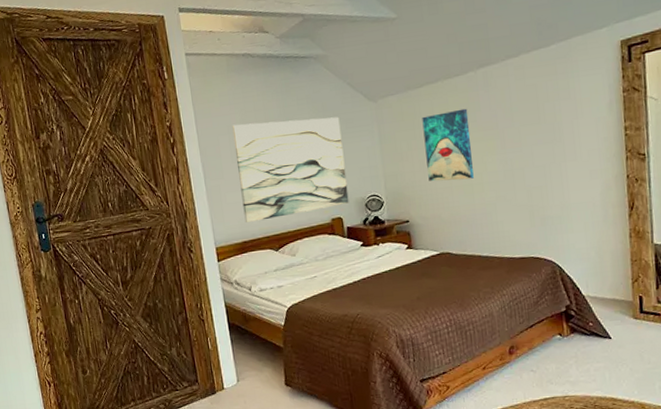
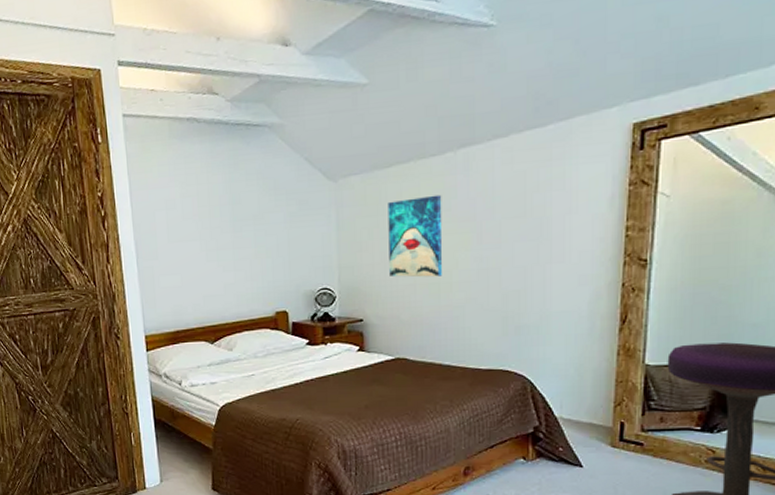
wall art: present [232,117,349,223] -> none [170,196,297,311]

